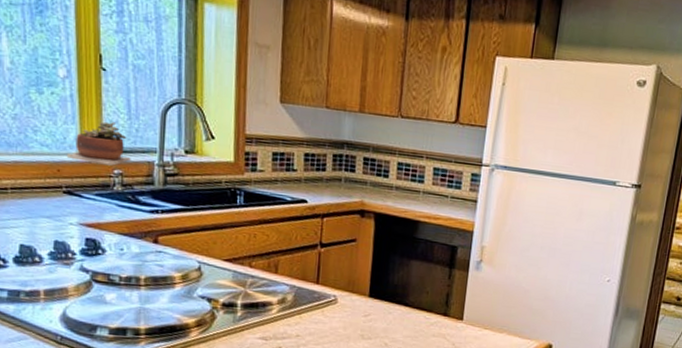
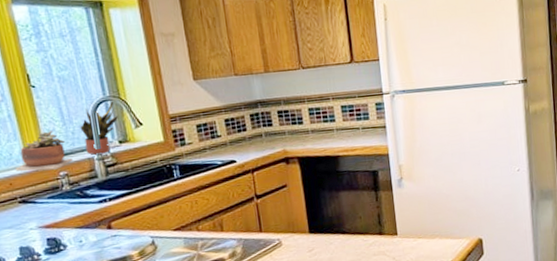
potted plant: none [146,103,191,161] -> present [79,99,119,155]

